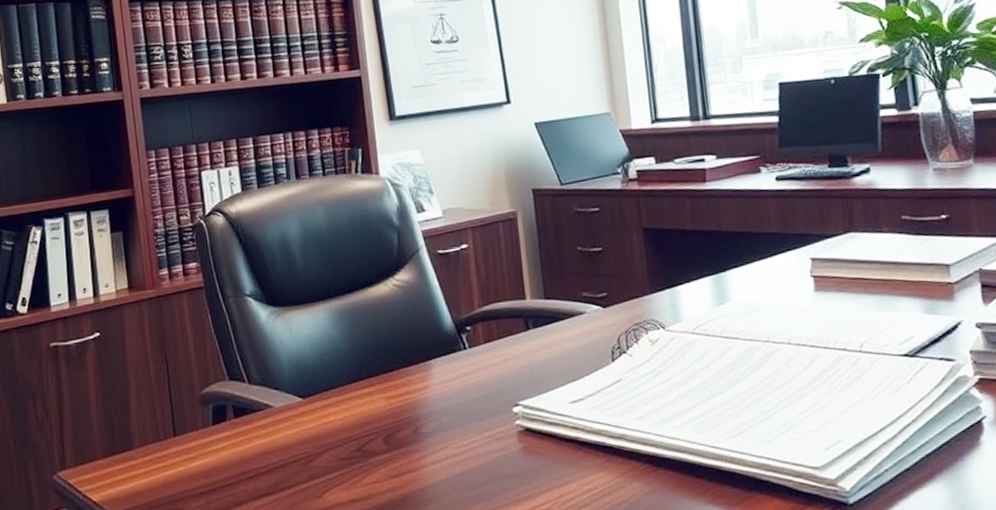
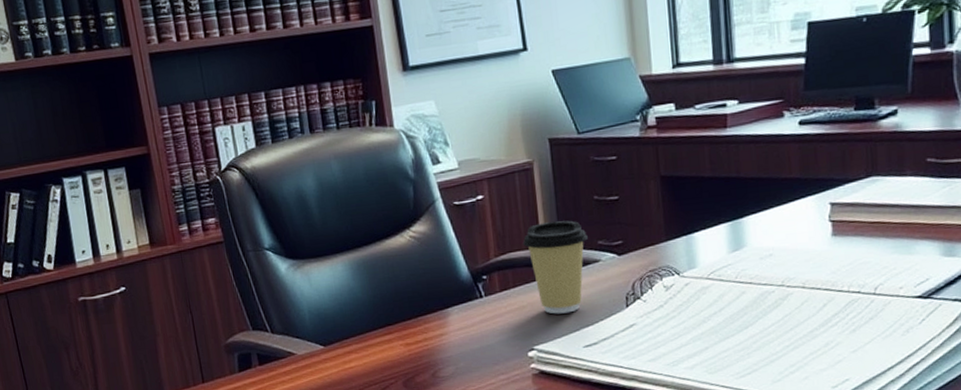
coffee cup: none [507,271,572,368] -> present [522,220,588,314]

